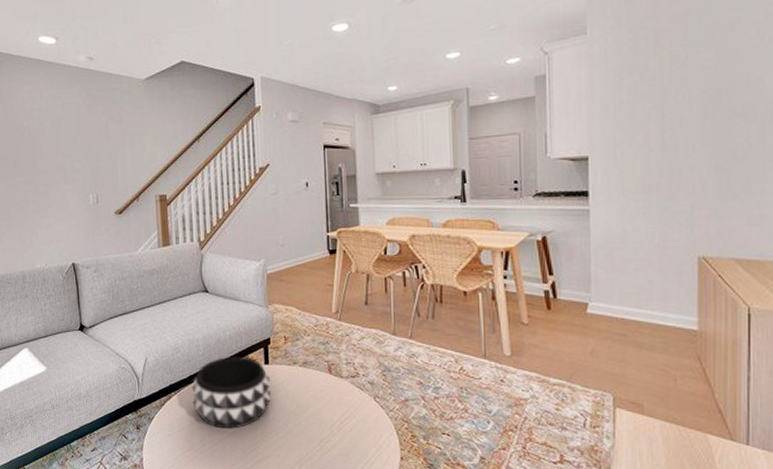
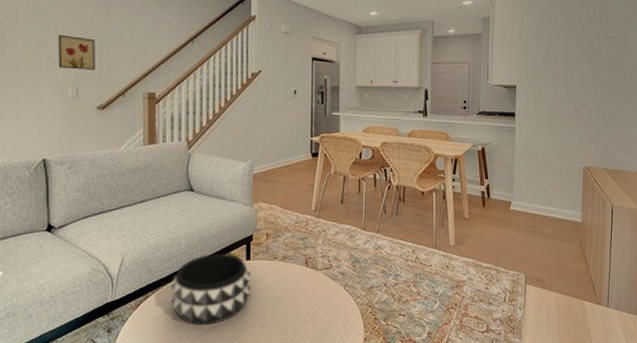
wall art: none [78,145,111,178] -> present [58,34,95,70]

